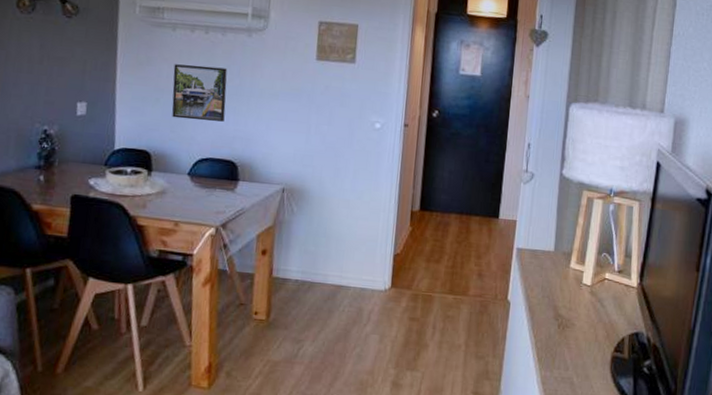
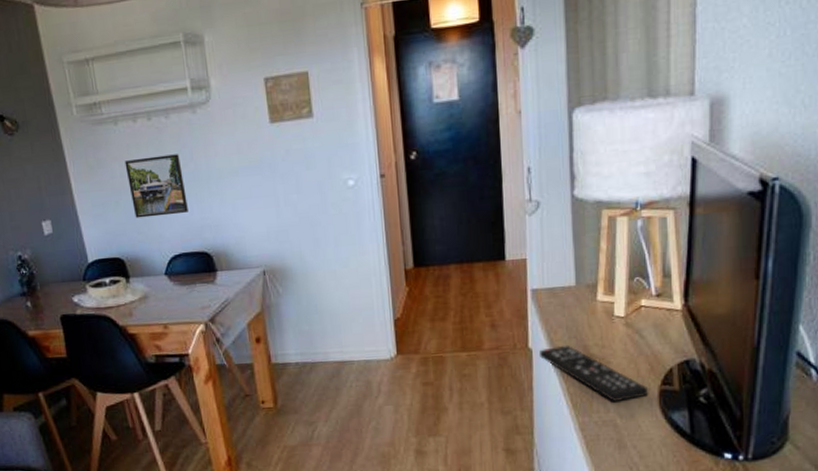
remote control: none [516,302,604,362] -> present [540,344,649,403]

